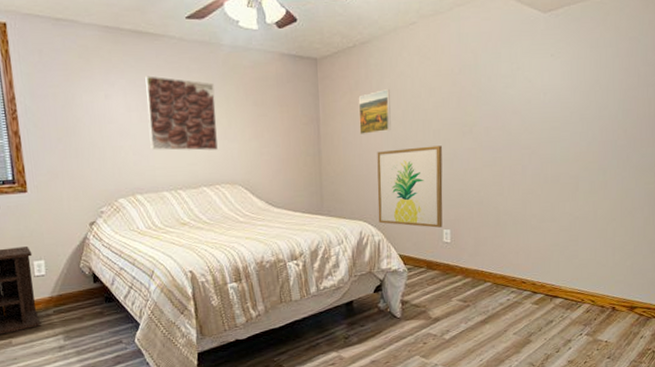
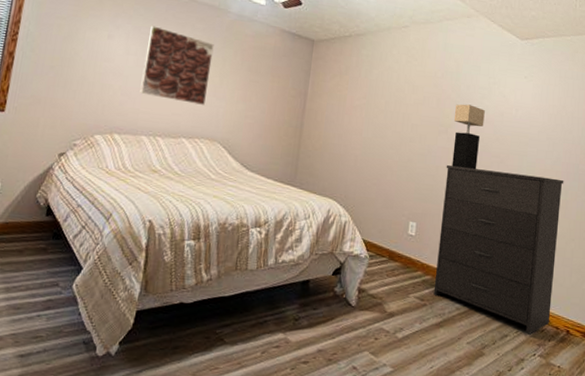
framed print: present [358,89,391,136] -> none [342,79,377,118]
wall art: present [377,145,443,228] -> none [348,135,418,219]
dresser: none [474,159,602,317] -> present [433,164,564,335]
table lamp: none [477,97,510,167] -> present [452,104,485,170]

